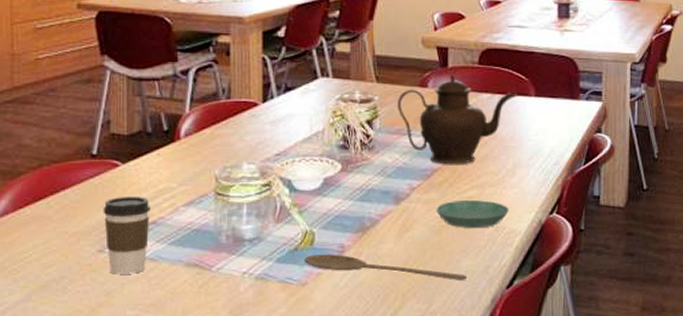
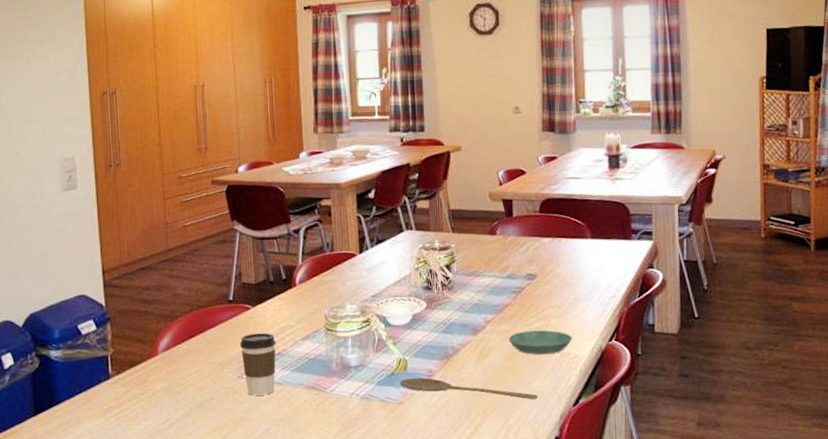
teapot: present [397,75,519,164] -> none [470,223,577,300]

